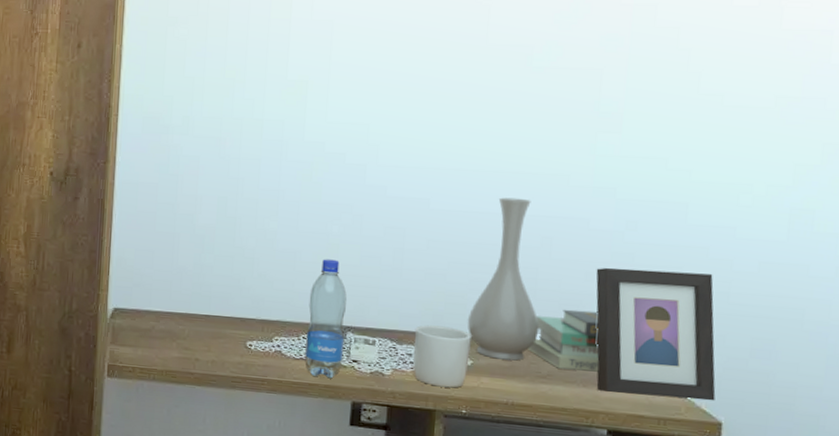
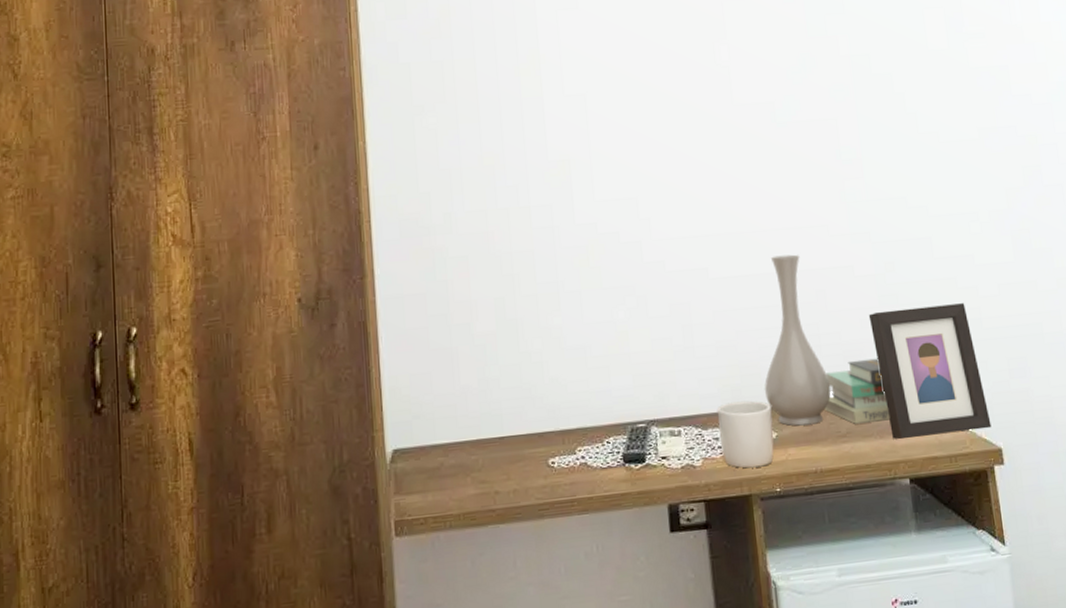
bottle: present [305,259,348,379] -> none [606,348,652,485]

